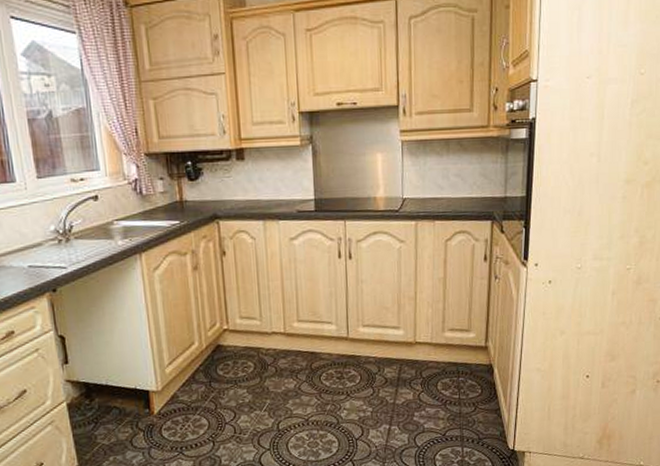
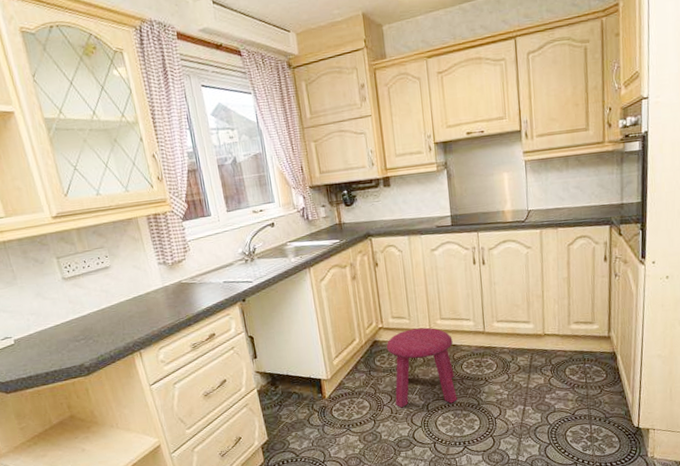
stool: none [231,331,314,427] -> present [386,327,458,408]

